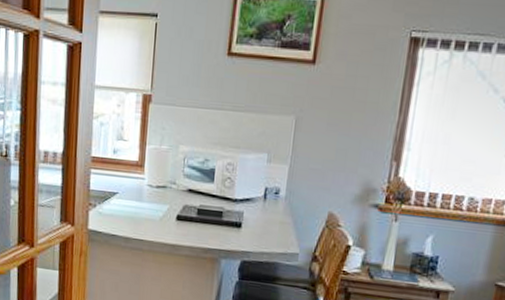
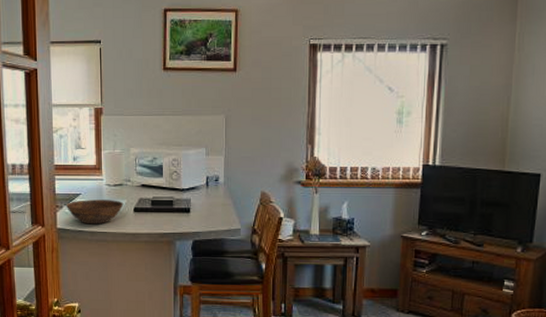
bowl: none [99,199,166,231] -> present [65,200,124,225]

